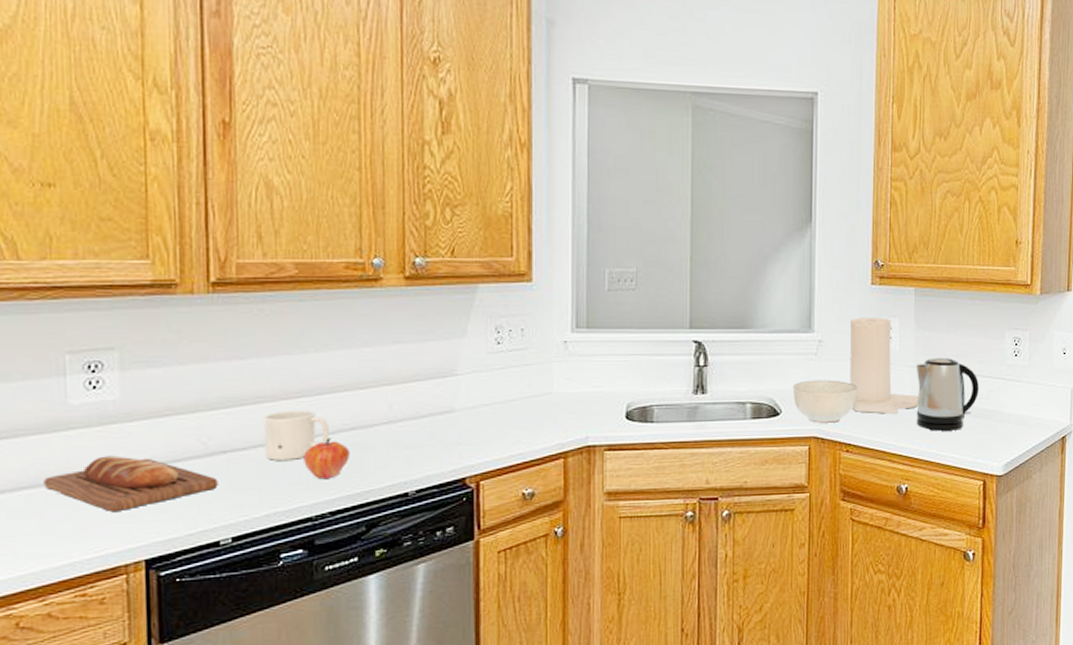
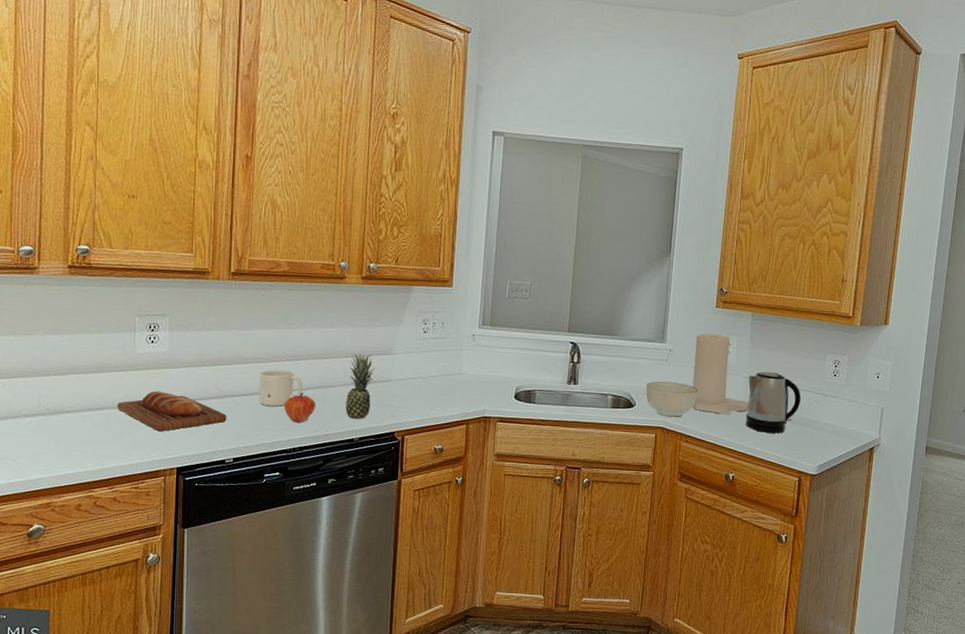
fruit: none [394,378,432,467] -> present [346,353,375,420]

